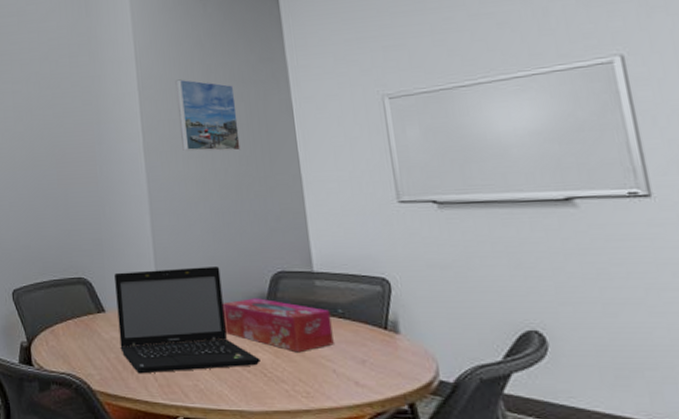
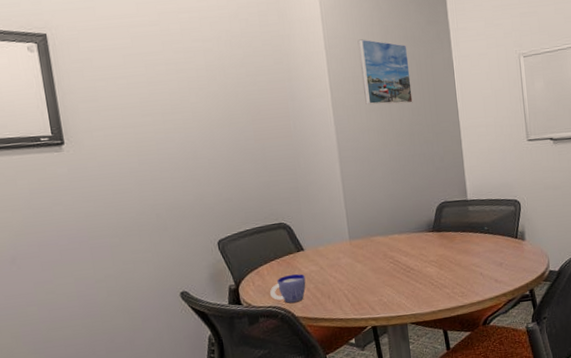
cup: none [65,339,106,372] -> present [270,274,306,303]
laptop: present [114,267,261,374] -> none [311,202,429,298]
tissue box: present [222,298,334,353] -> none [400,224,481,264]

